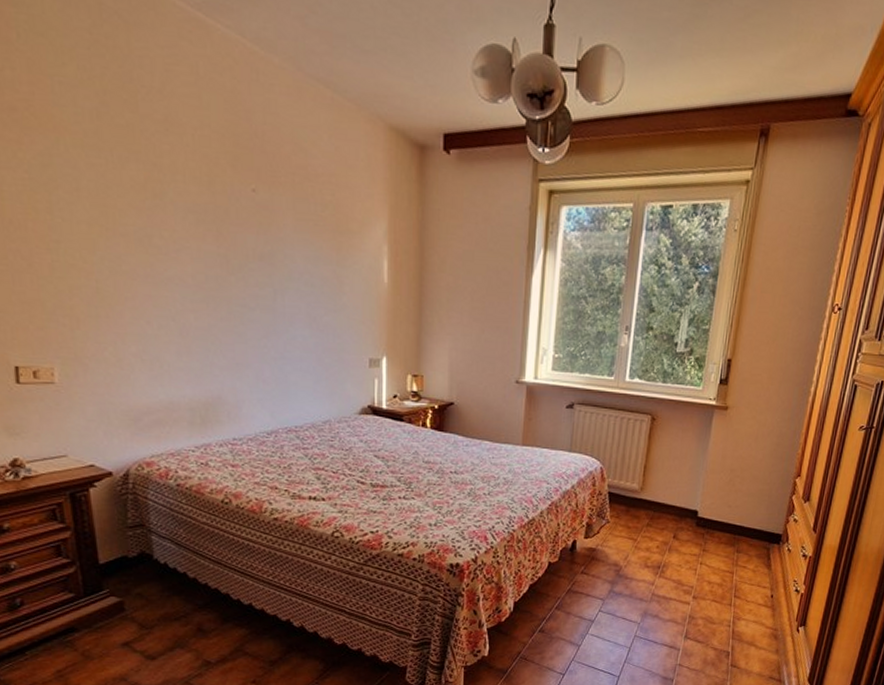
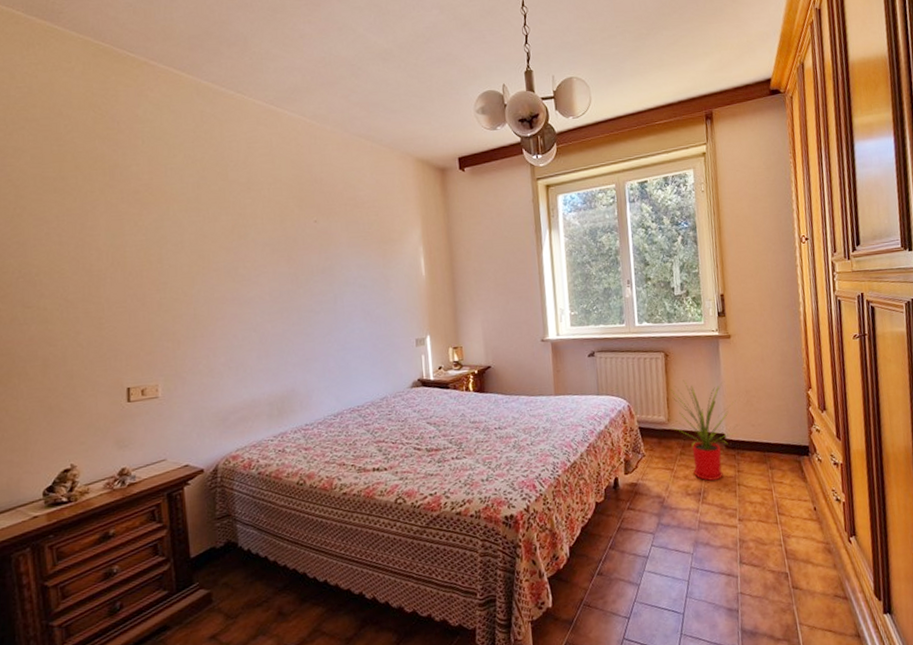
house plant: none [641,448,723,556] -> present [670,379,740,481]

